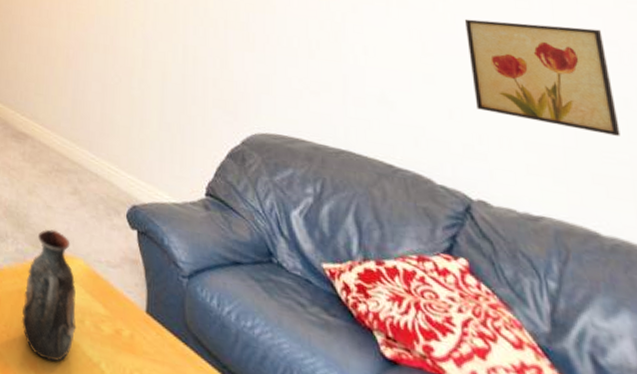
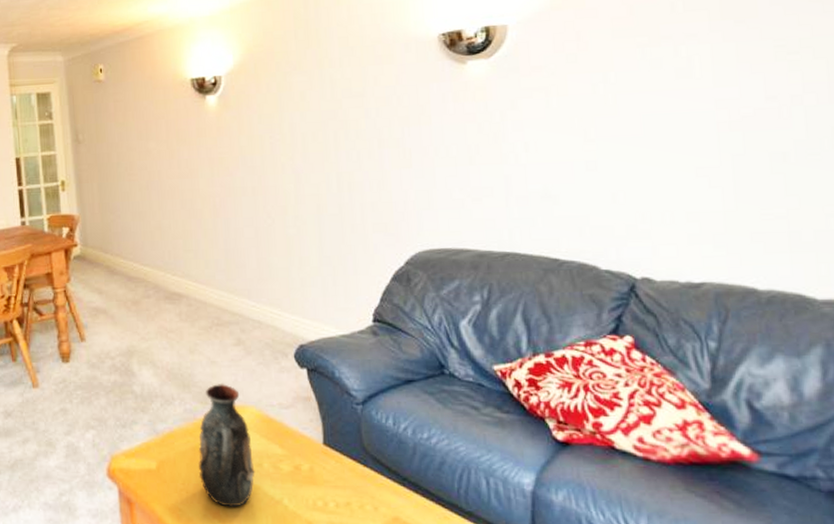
wall art: present [464,19,621,136] -> none [625,87,778,192]

